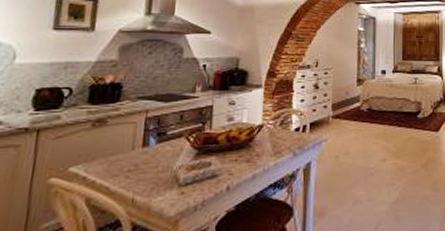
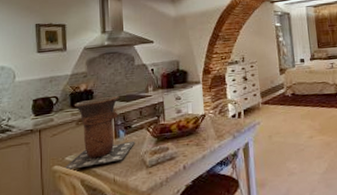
vase: none [65,94,169,184] -> present [64,96,136,170]

